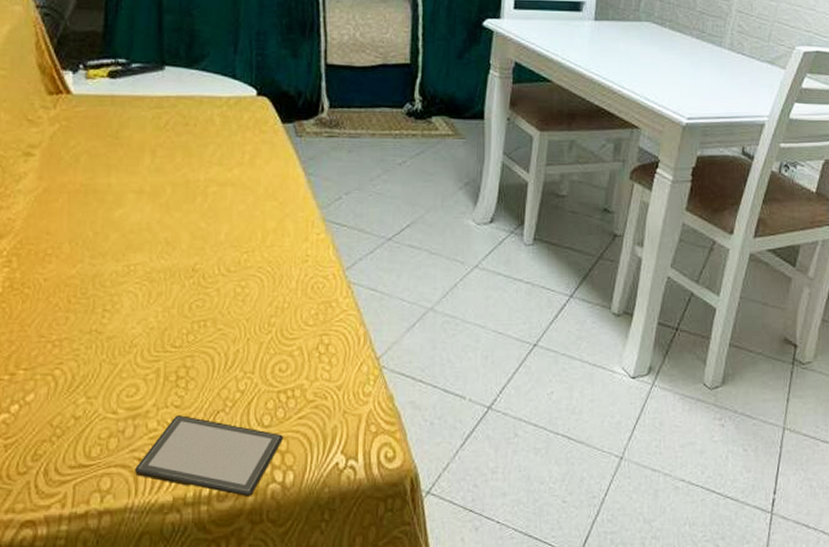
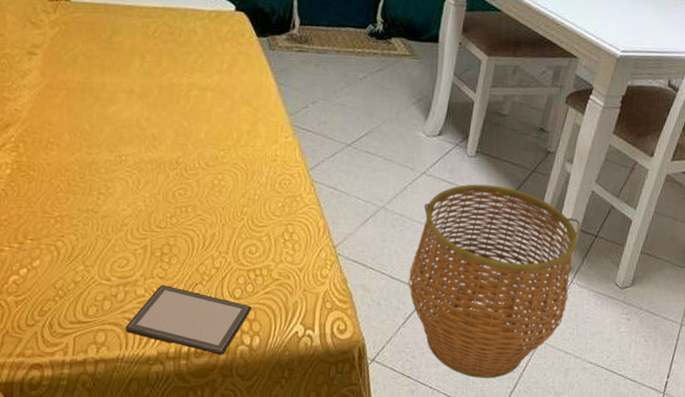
basket: none [465,276,658,507] -> present [408,184,581,378]

